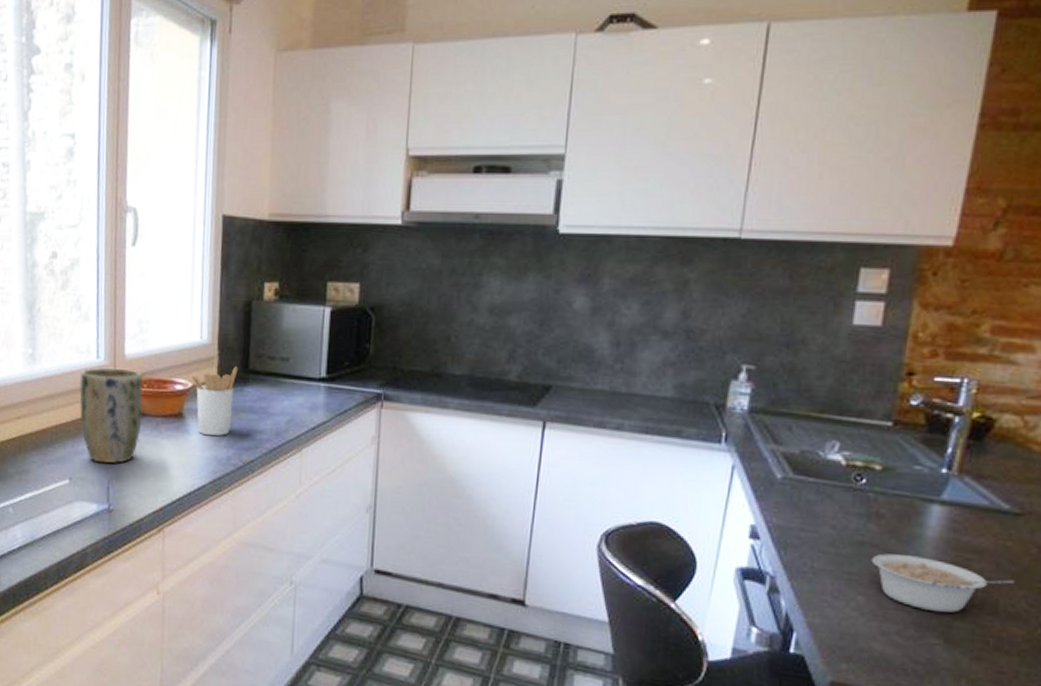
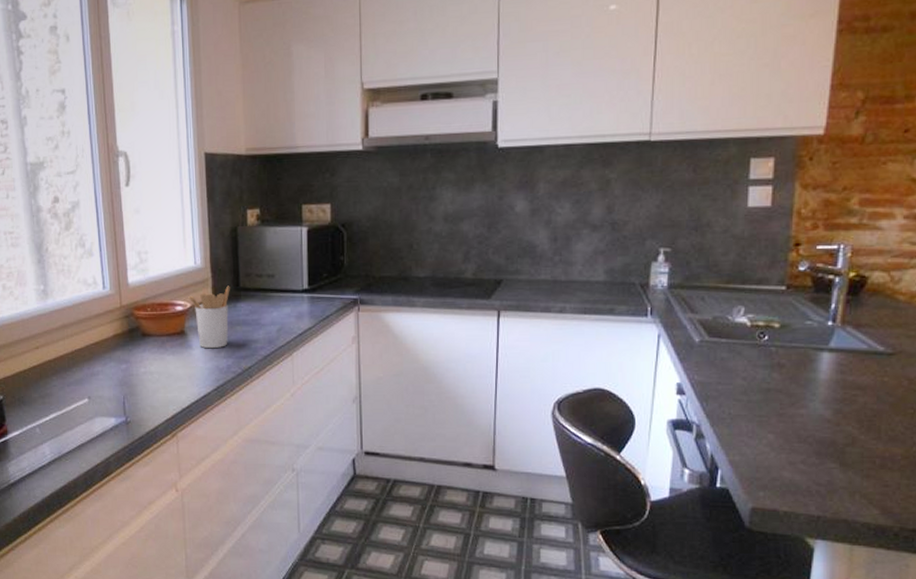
plant pot: present [79,367,144,464] -> none [90,295,149,382]
legume: present [871,553,1014,613] -> none [777,397,892,442]

